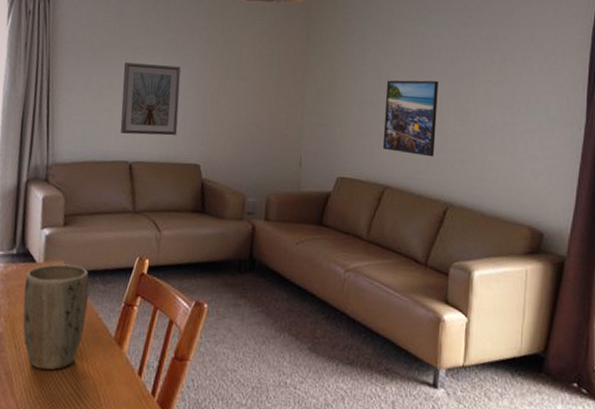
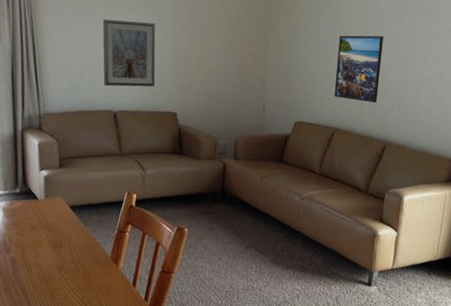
plant pot: present [23,264,89,371] -> none [29,200,87,285]

